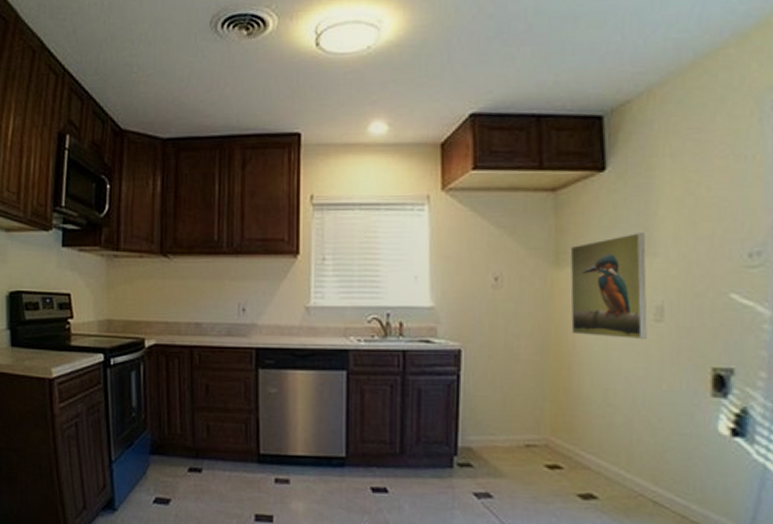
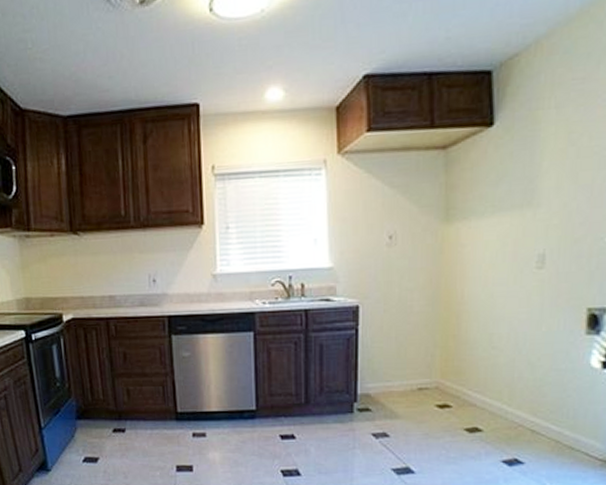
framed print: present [570,233,647,340] -> none [459,185,530,287]

